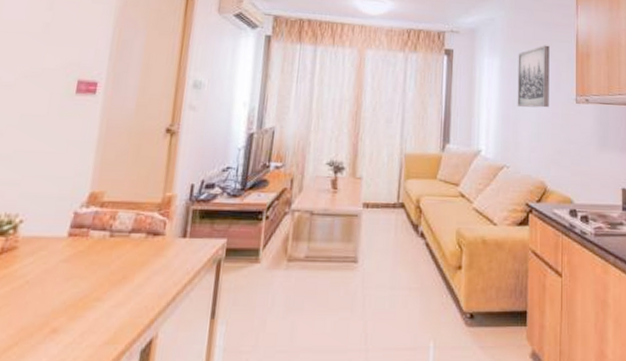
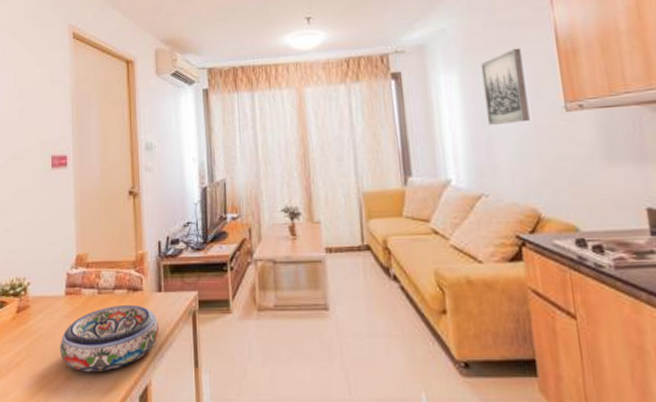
bowl: none [49,249,178,325] -> present [60,304,160,373]

